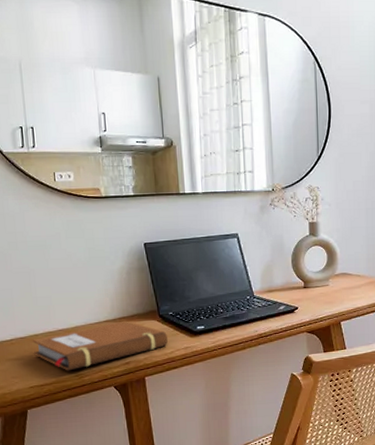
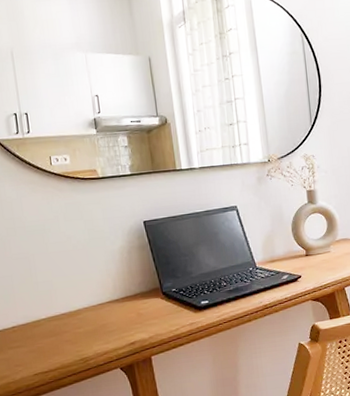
notebook: present [32,321,168,371] -> none [34,300,172,356]

